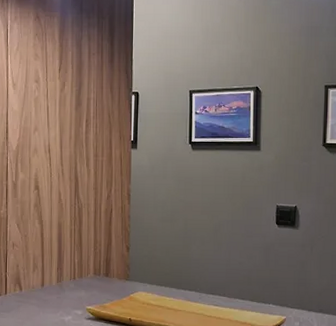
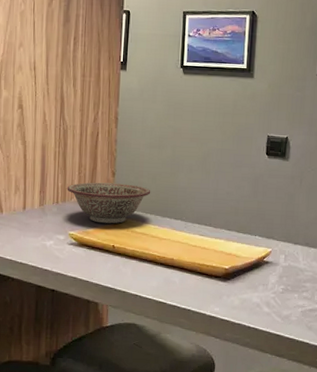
decorative bowl: none [83,257,165,298] -> present [67,182,151,224]

